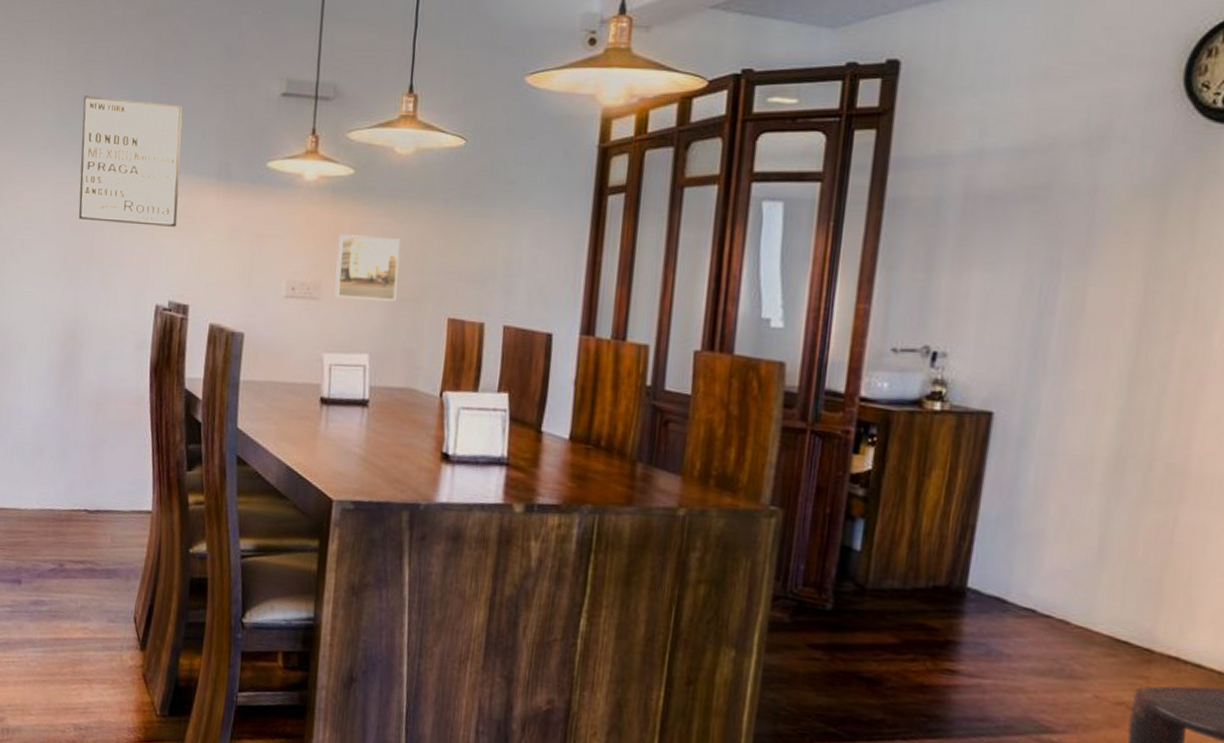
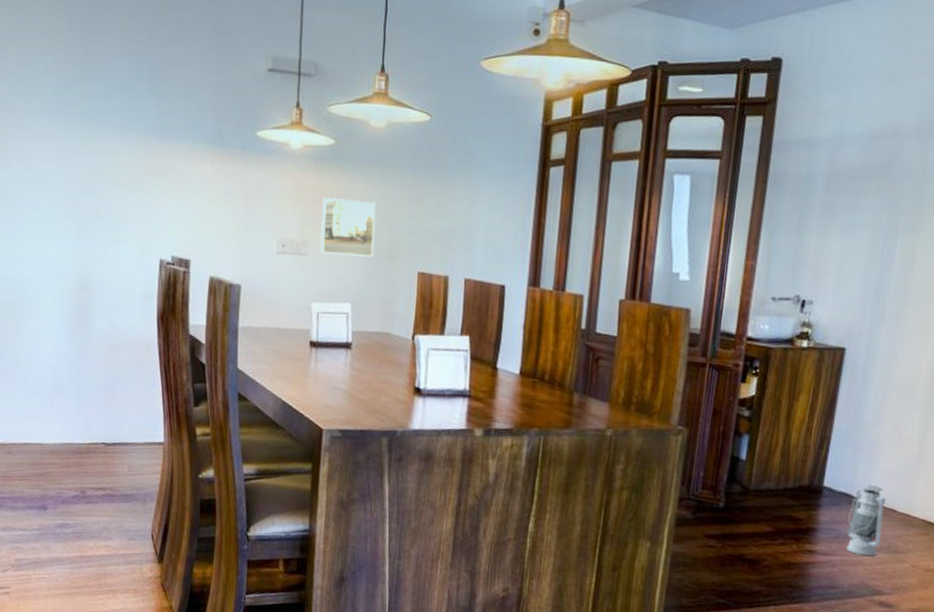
wall art: present [78,95,183,227] -> none [84,64,178,189]
lantern: none [1000,587,1054,681] -> present [846,484,886,556]

